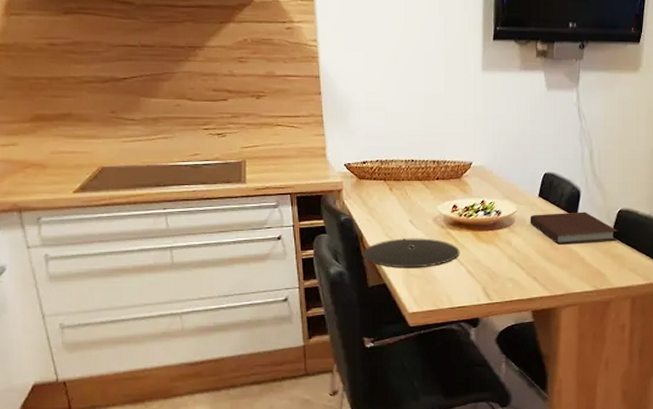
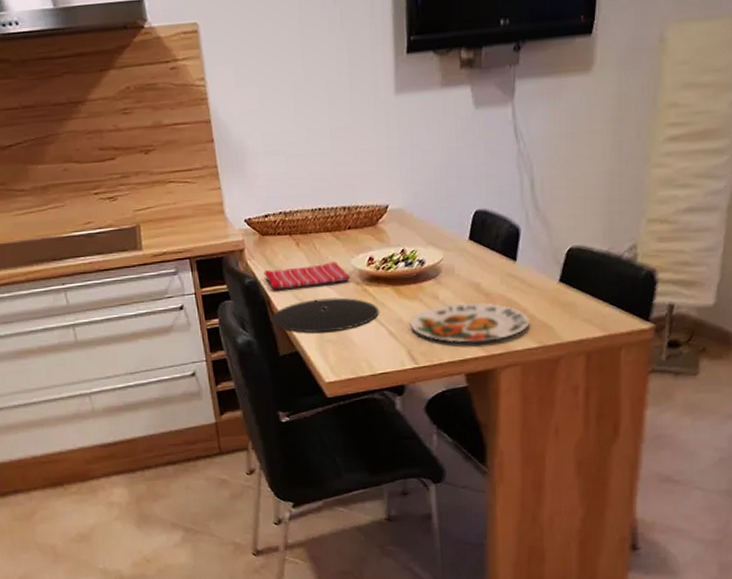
dish towel: none [359,206,436,228] -> present [264,261,351,291]
plate: none [486,249,586,284] -> present [410,303,530,343]
notebook: present [530,212,618,245] -> none [459,253,568,295]

